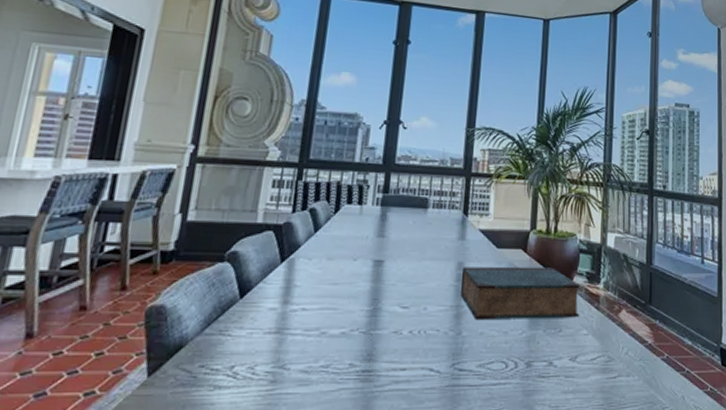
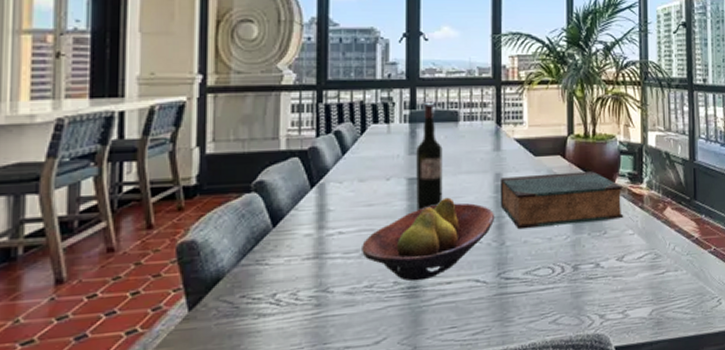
fruit bowl: none [322,282,455,365] -> present [362,197,495,282]
wine bottle: none [379,188,410,294] -> present [416,103,443,212]

